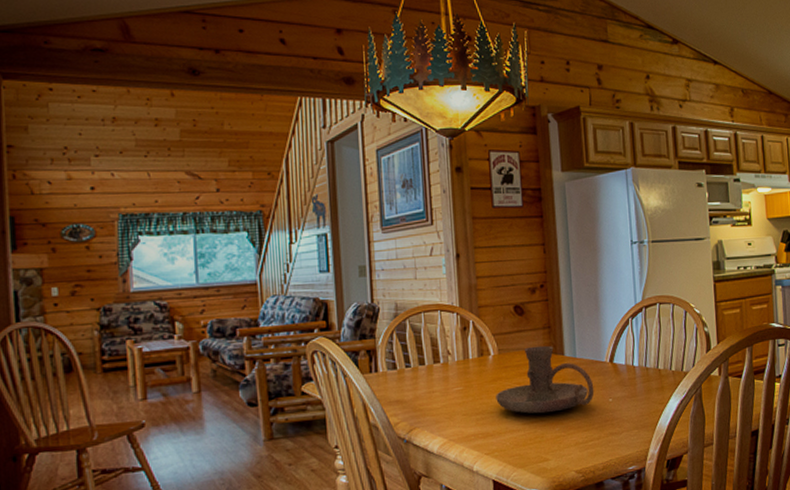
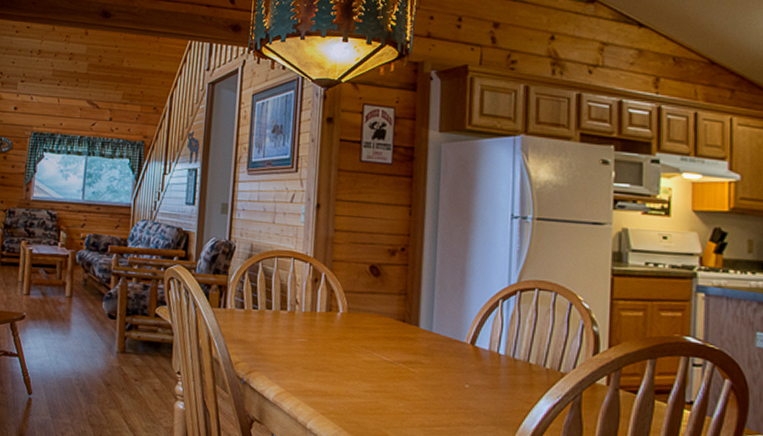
candle holder: present [496,345,594,414] -> none [339,311,449,386]

